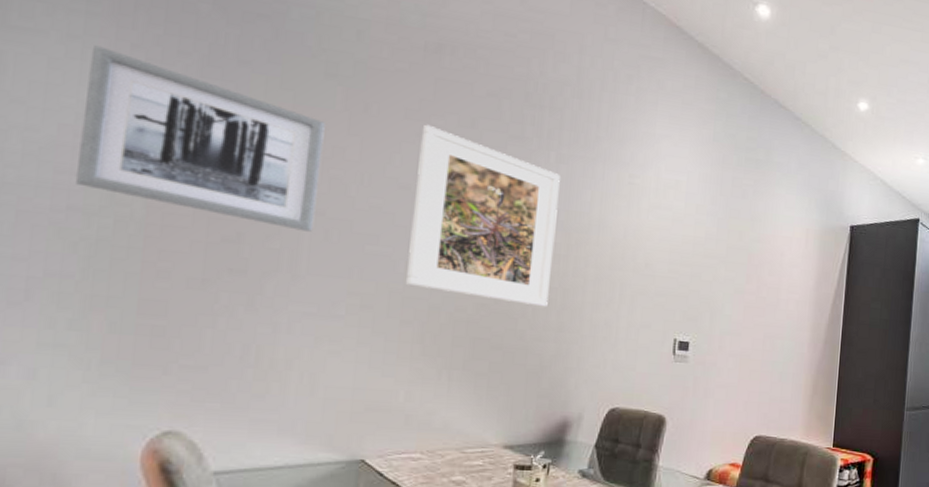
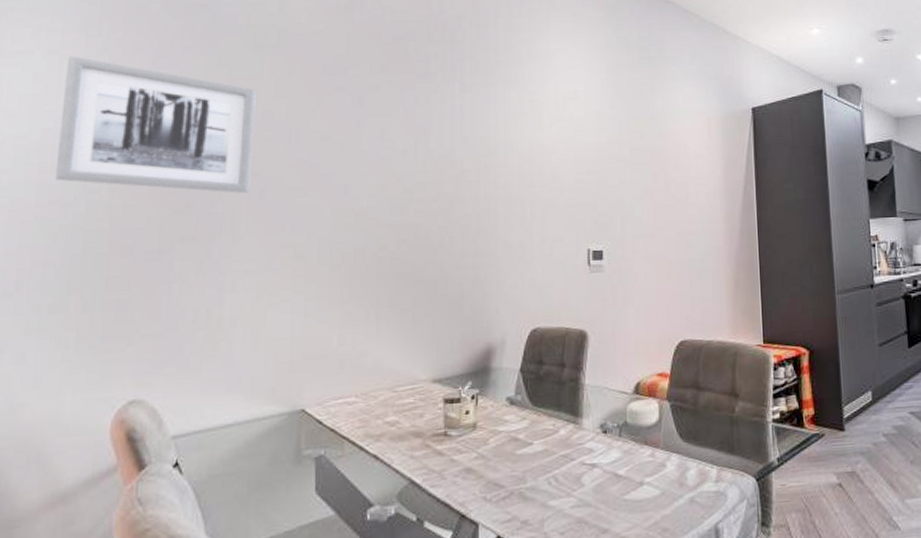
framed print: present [406,124,560,307] -> none [333,76,465,235]

